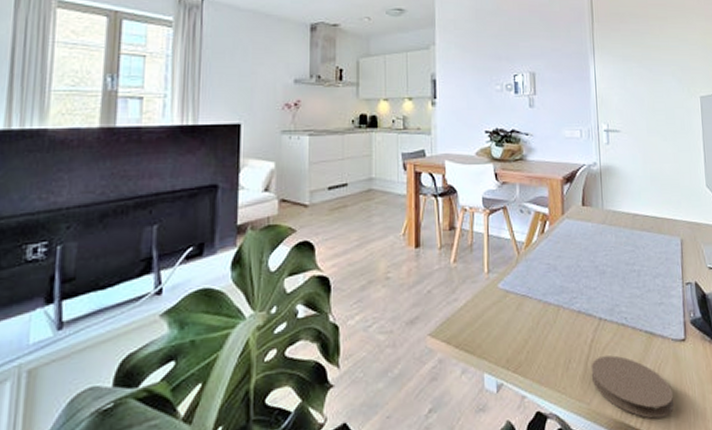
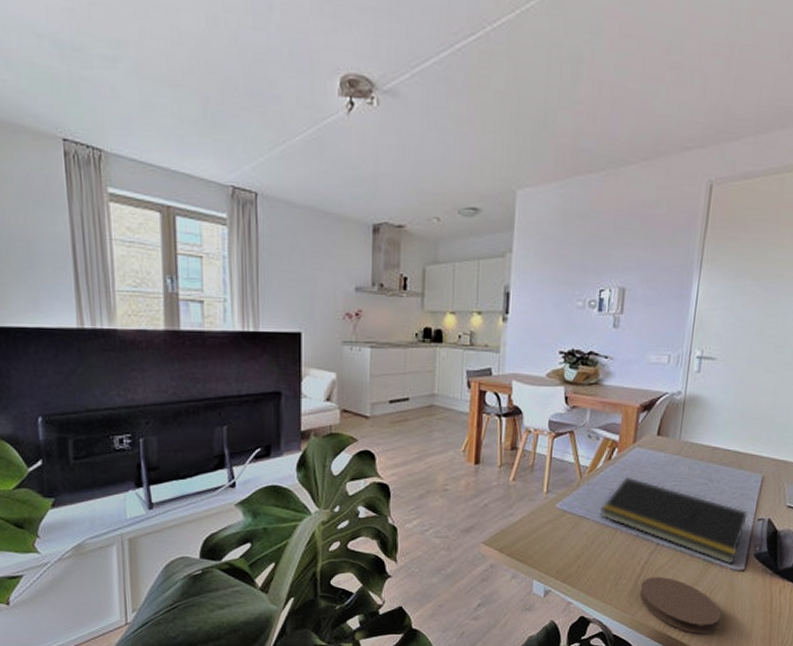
notepad: none [540,249,677,335] -> present [599,476,748,565]

